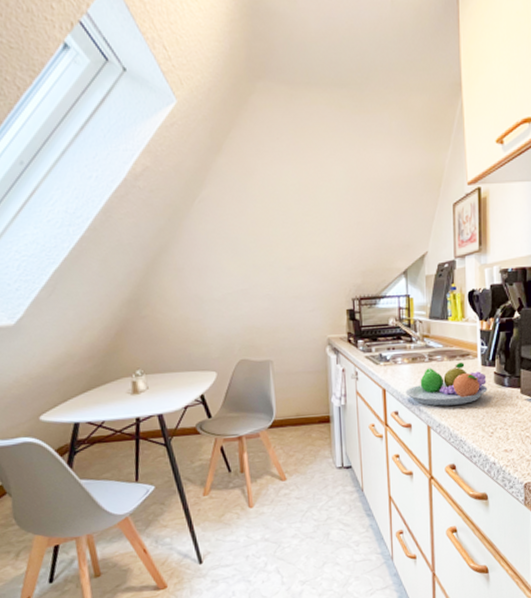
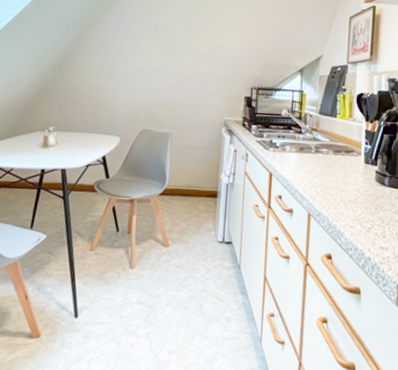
fruit bowl: present [406,362,488,406] -> none [290,157,369,197]

